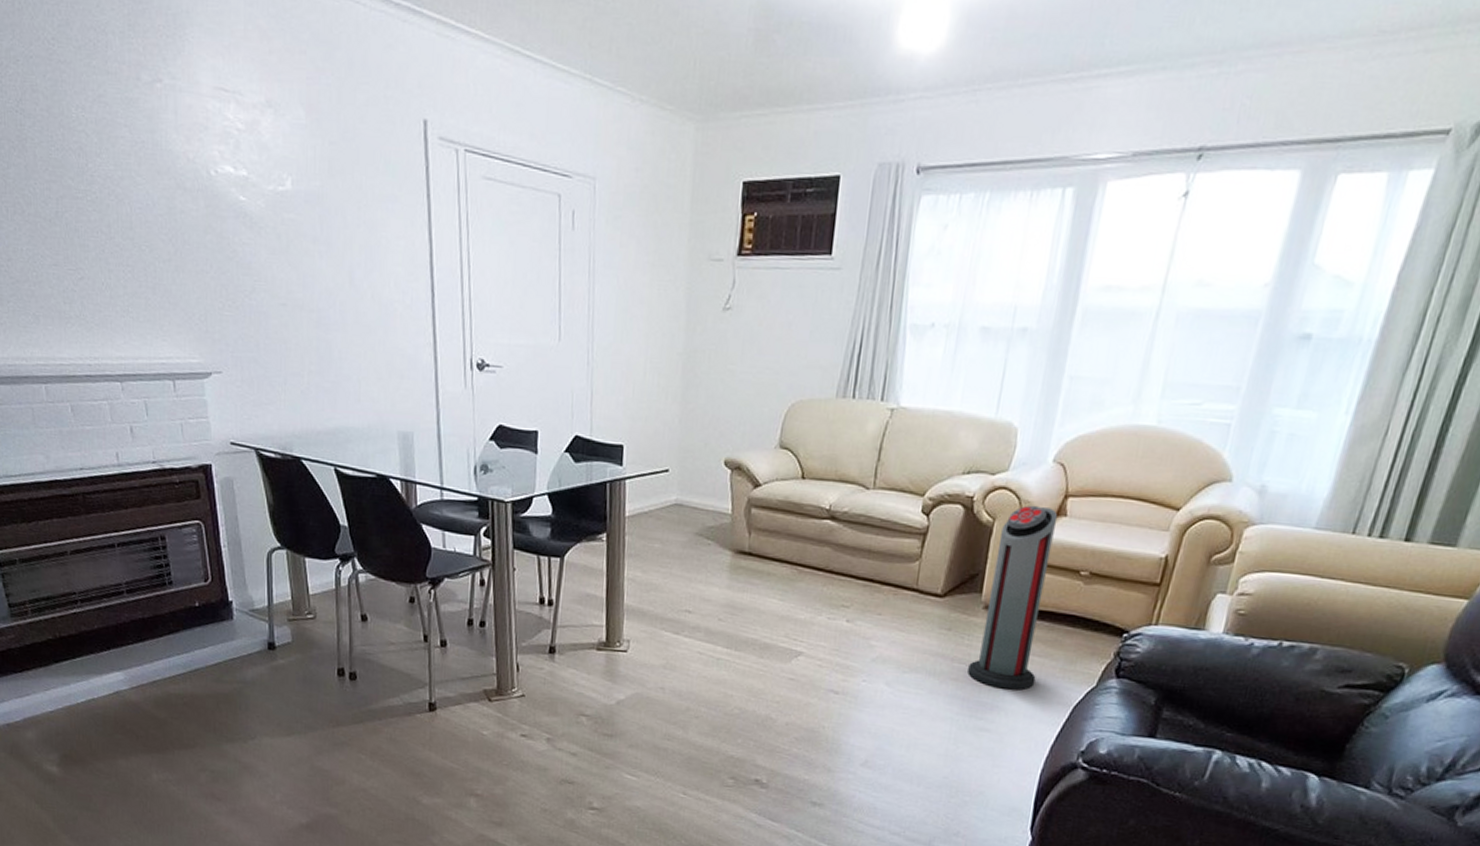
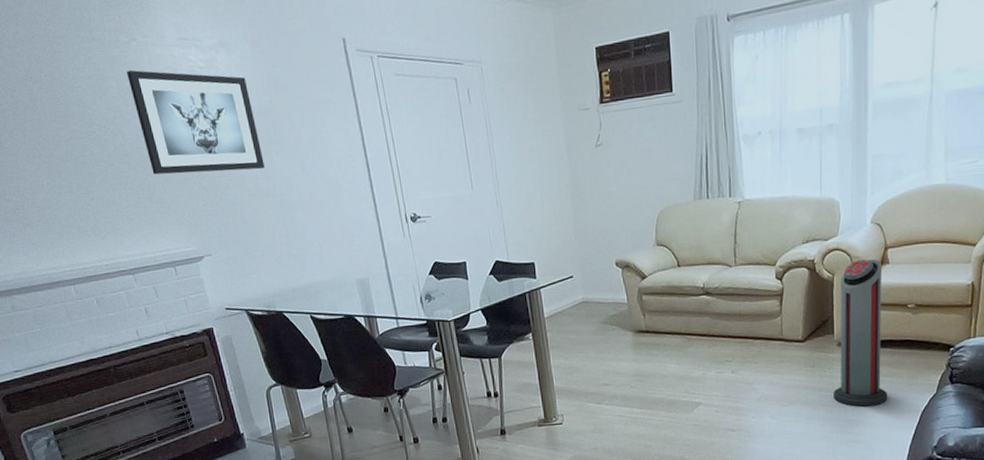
wall art: none [145,119,303,274] -> present [127,70,265,175]

